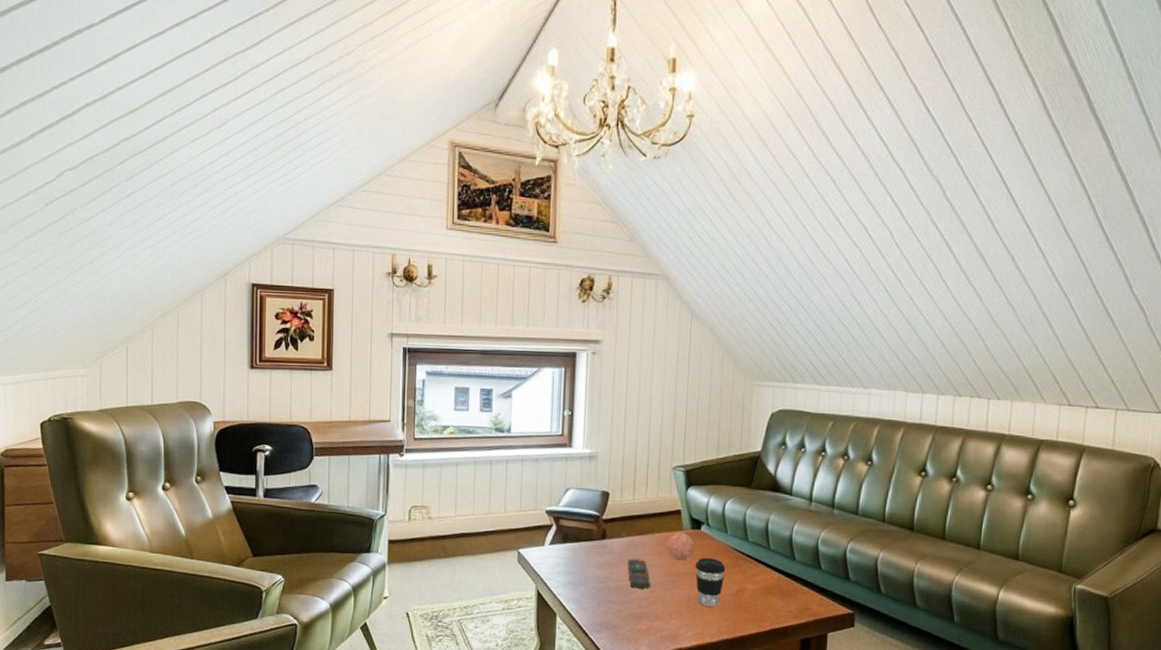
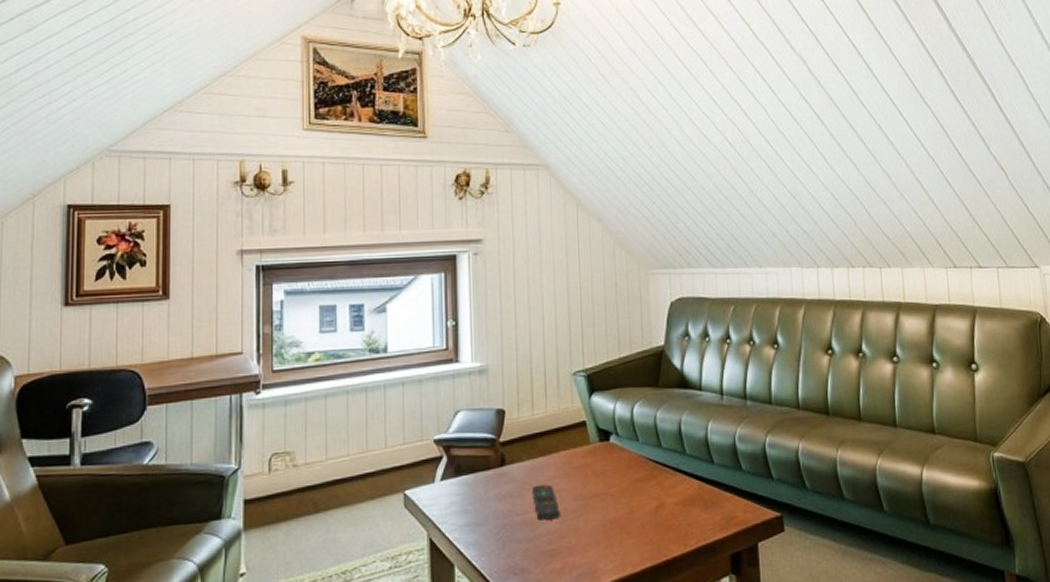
decorative ball: present [667,532,695,561] -> none [574,446,606,480]
coffee cup: present [695,558,726,607] -> none [608,473,641,530]

